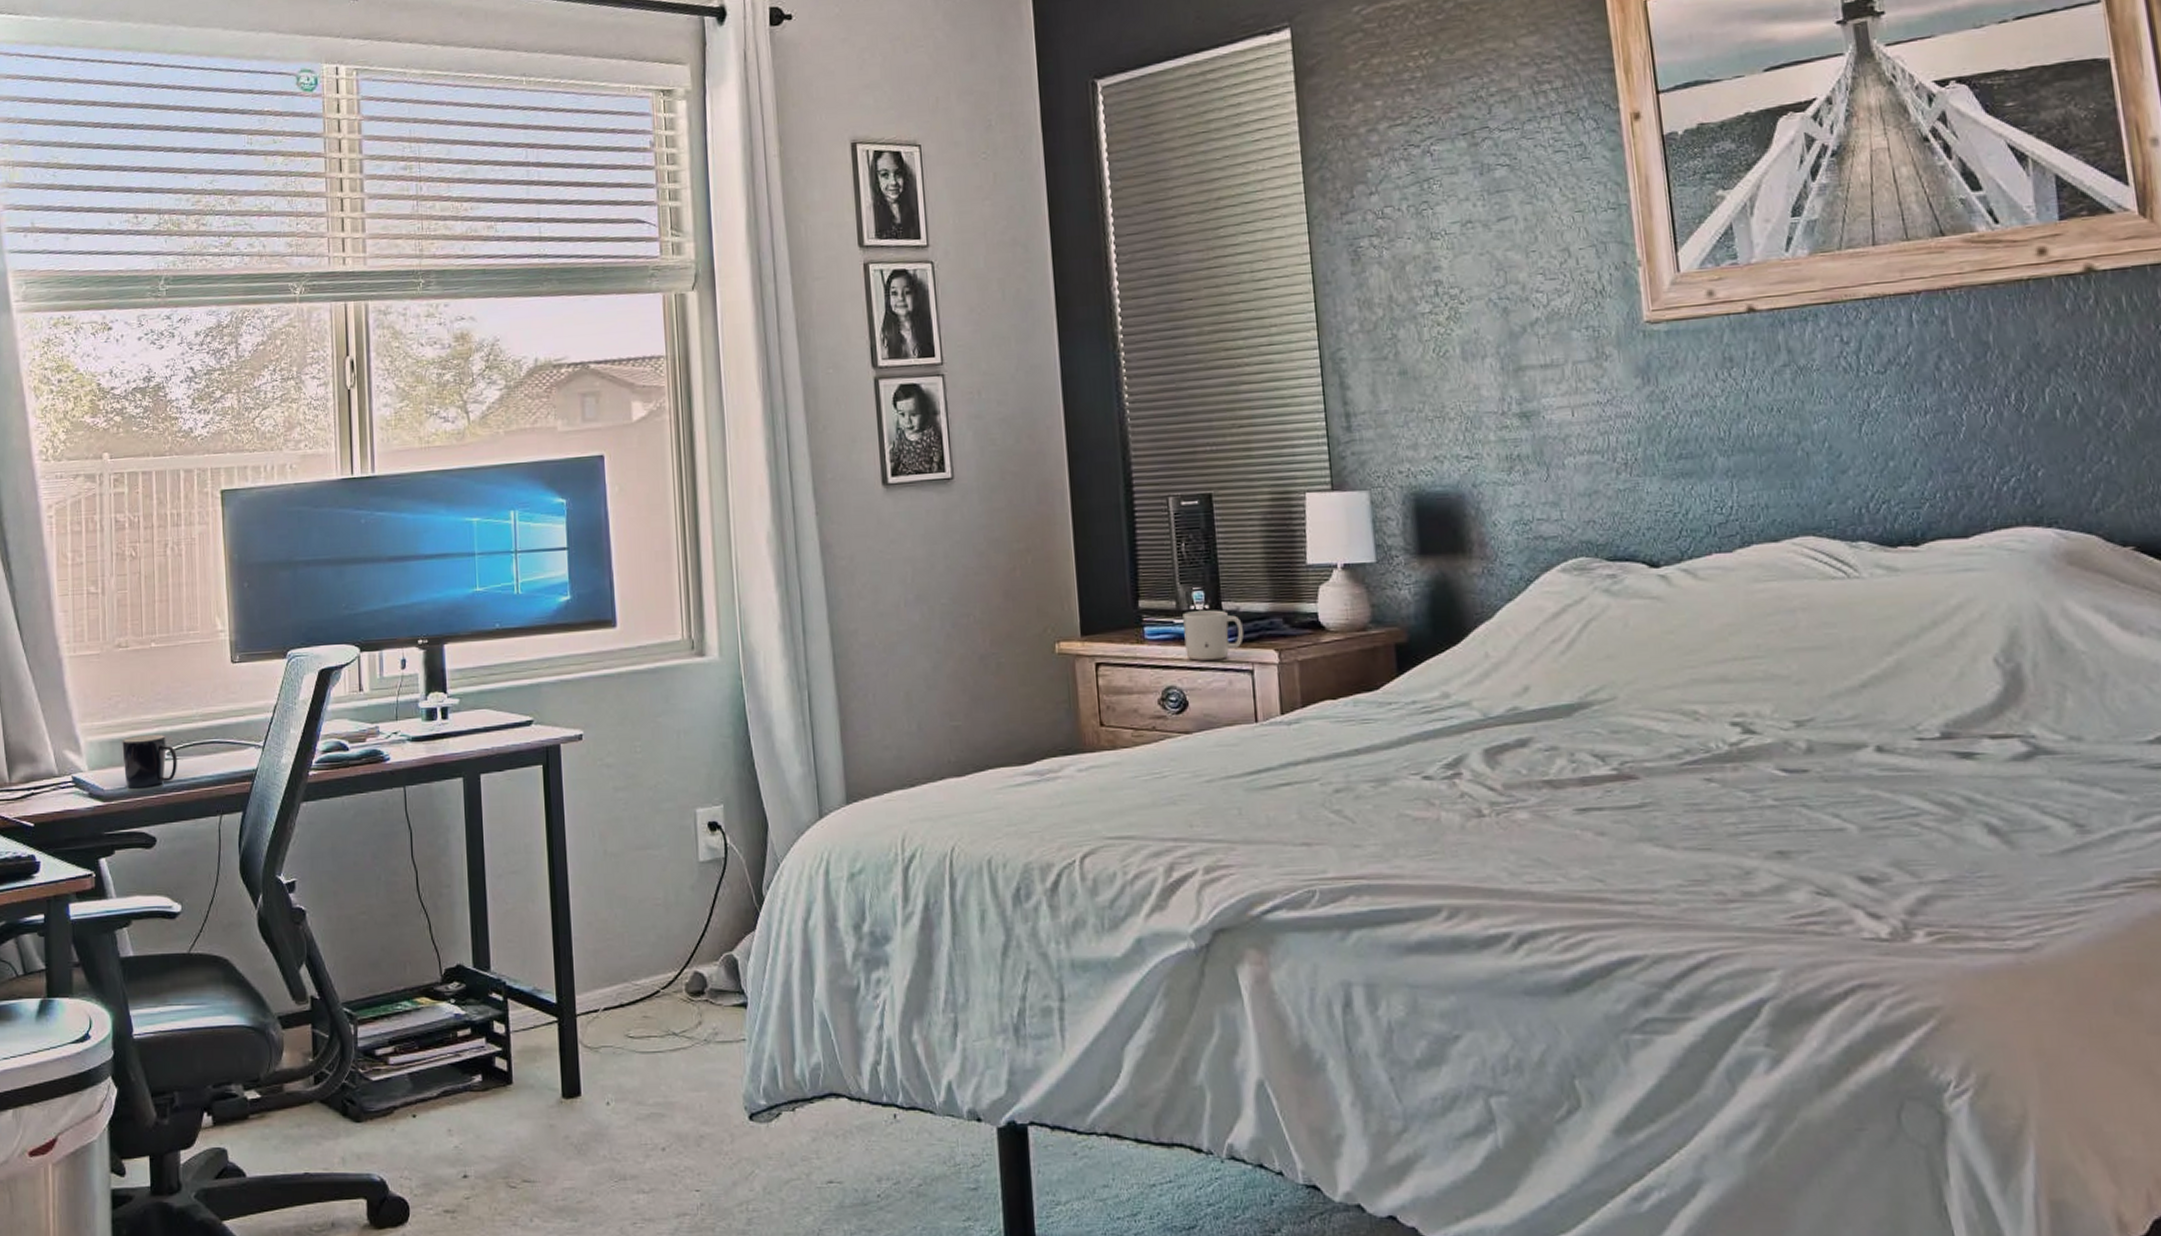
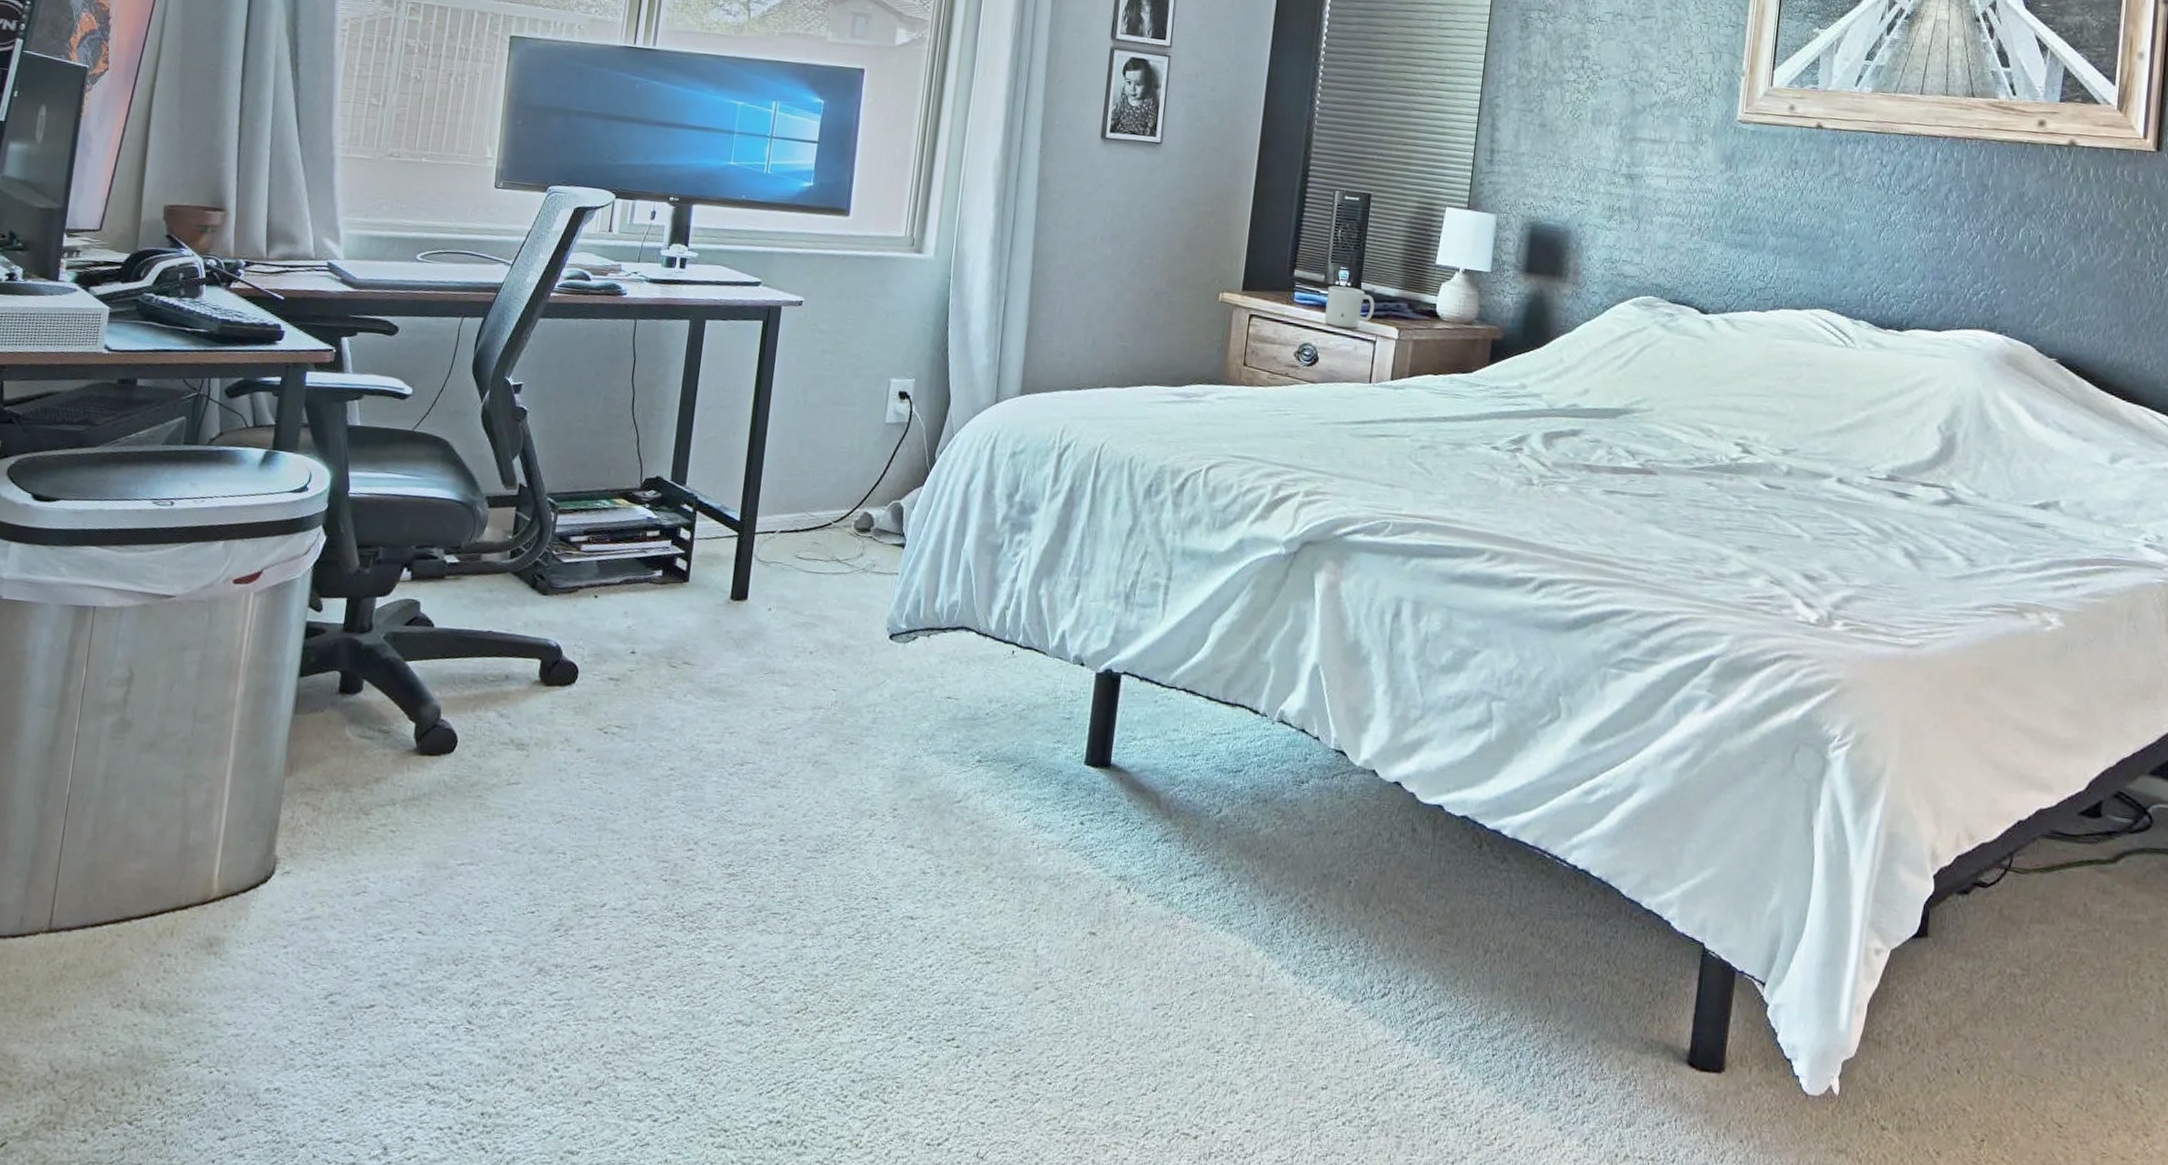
mug: present [121,733,178,793] -> none [377,236,431,287]

